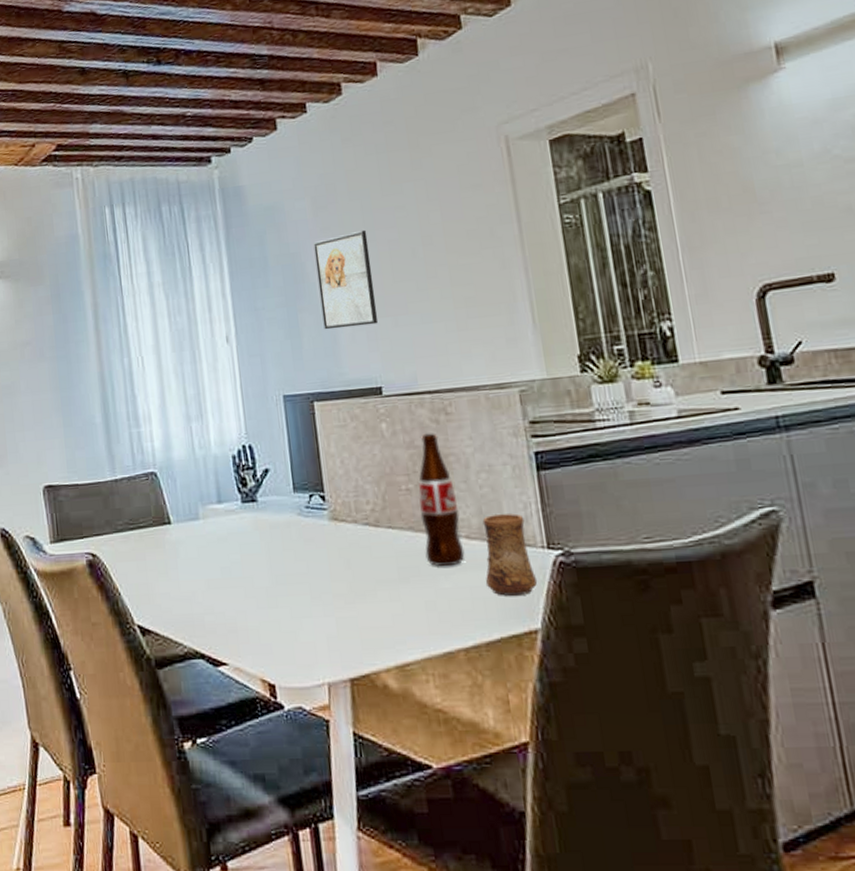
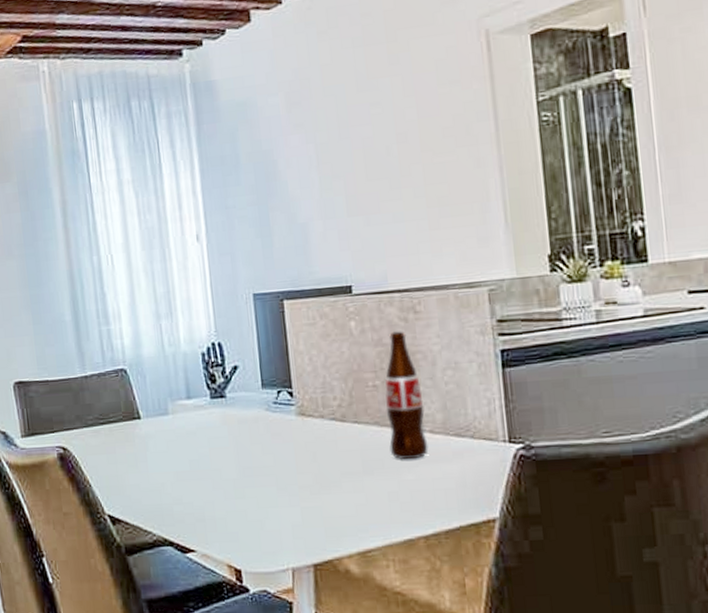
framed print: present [313,229,379,330] -> none [286,126,350,229]
cup: present [482,513,538,596] -> none [447,409,498,487]

